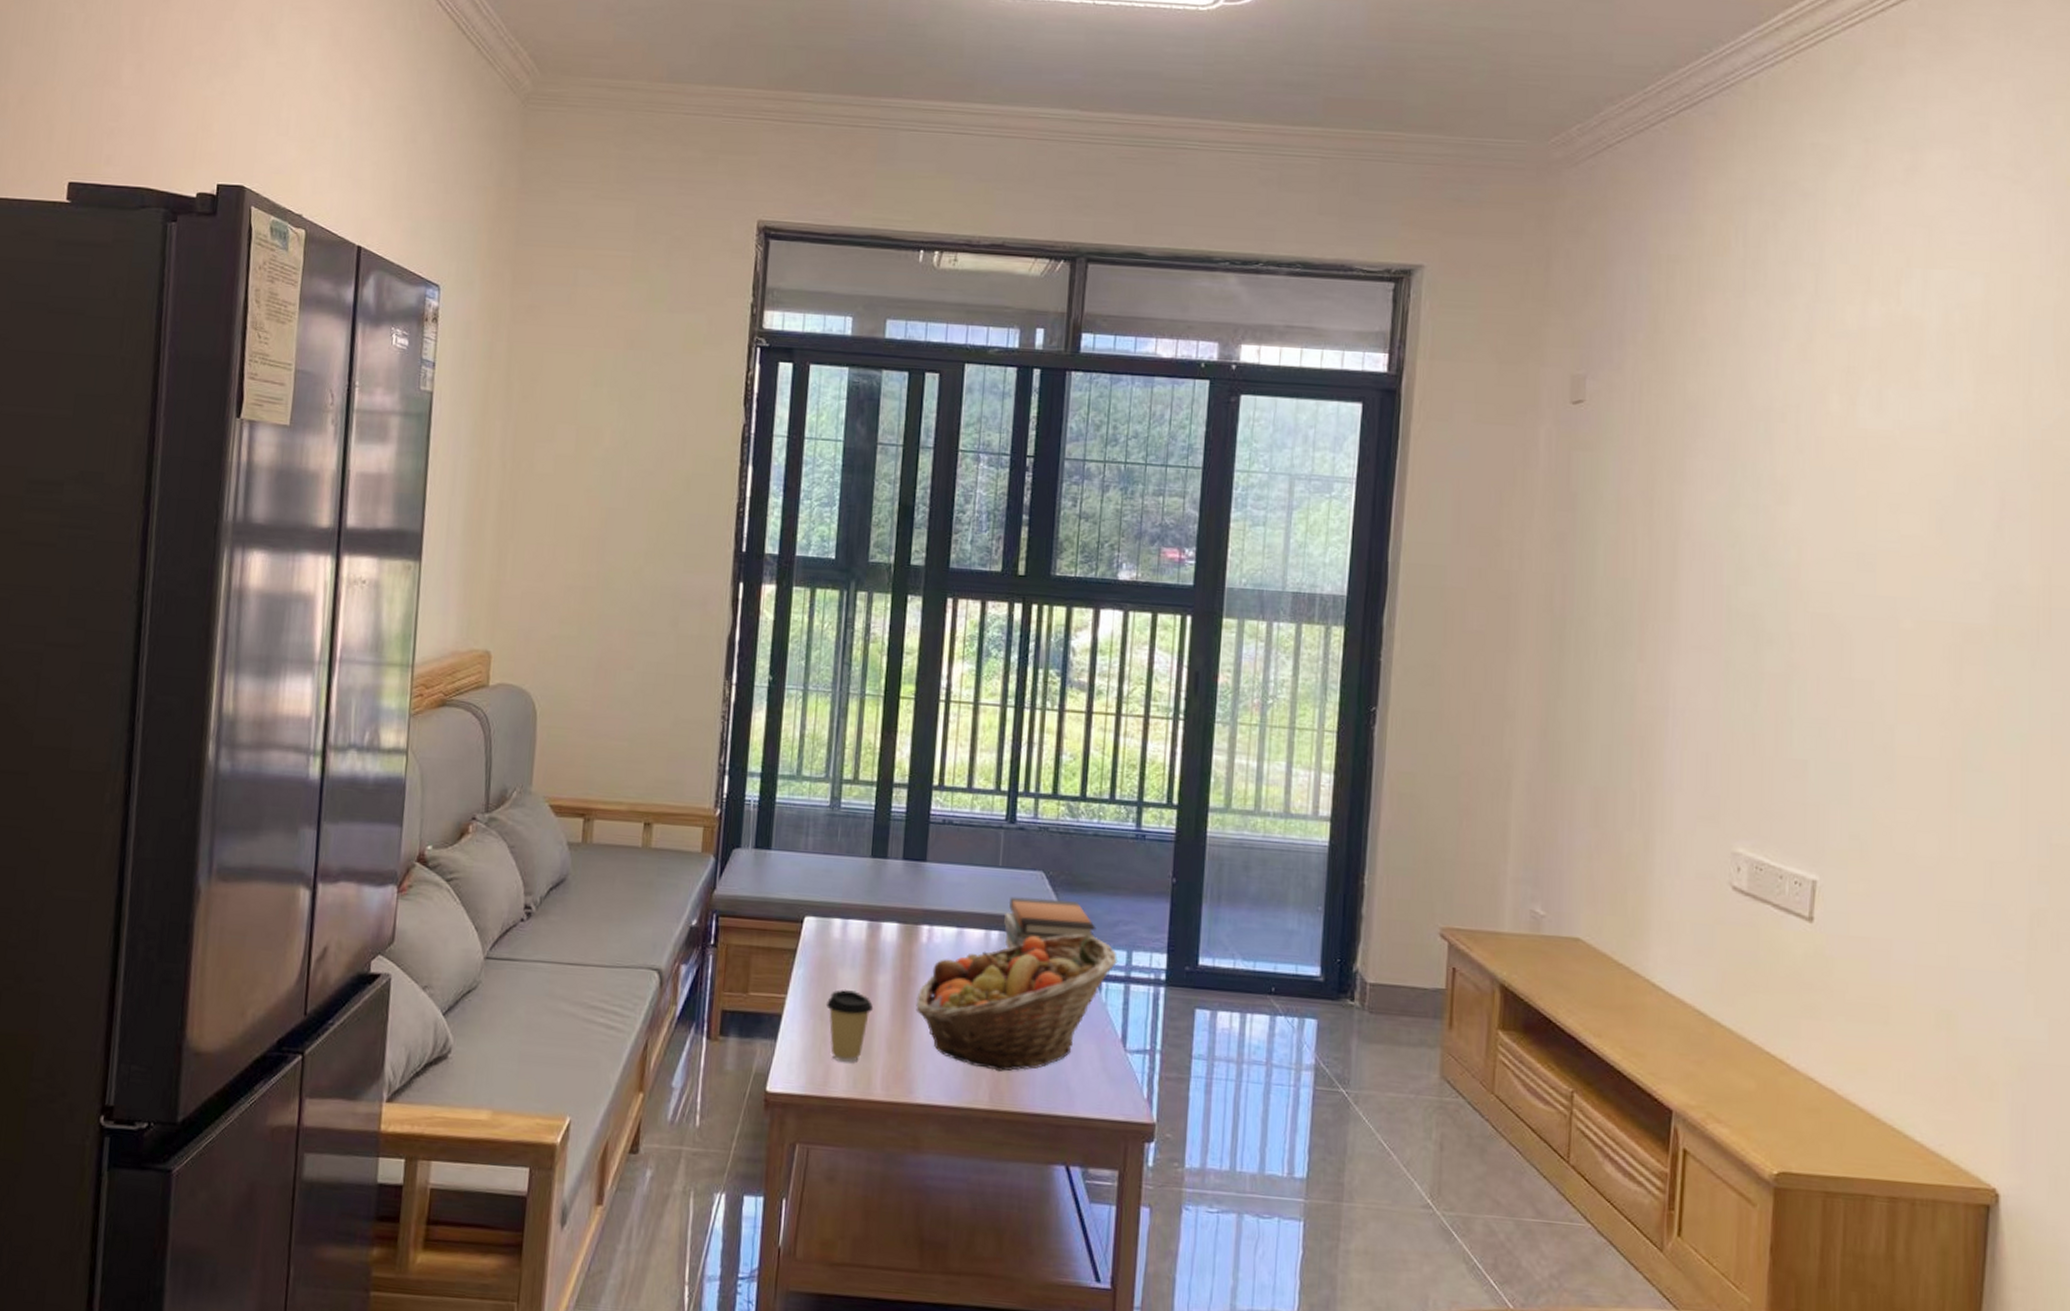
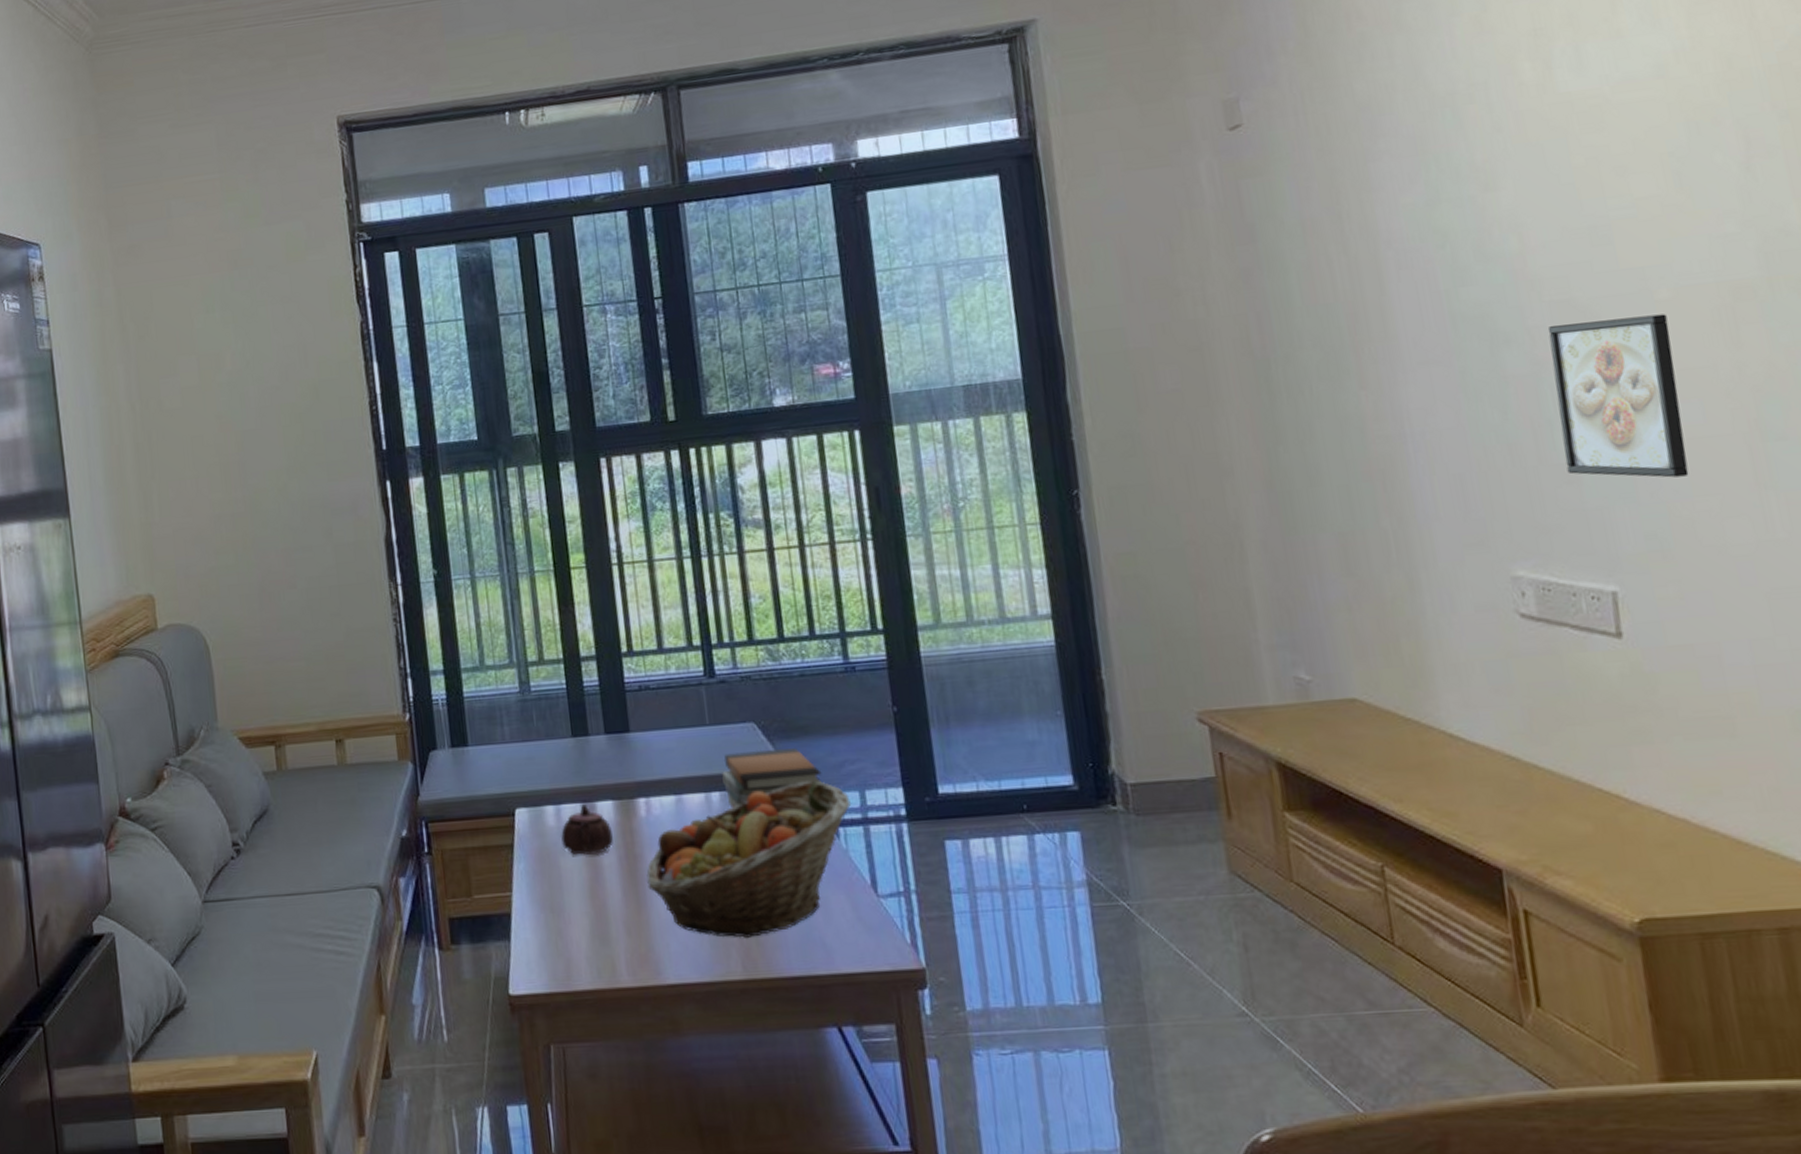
coffee cup: present [825,989,874,1063] -> none [553,877,604,954]
teapot: none [843,923,892,972] -> present [561,804,613,856]
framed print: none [1797,635,1906,789] -> present [1547,314,1689,478]

